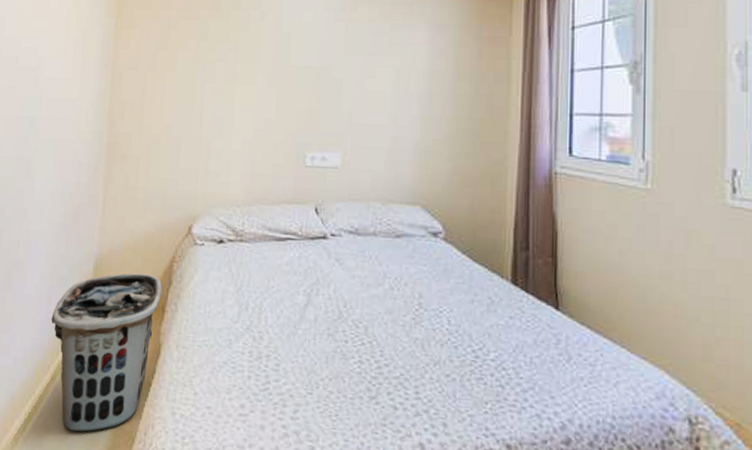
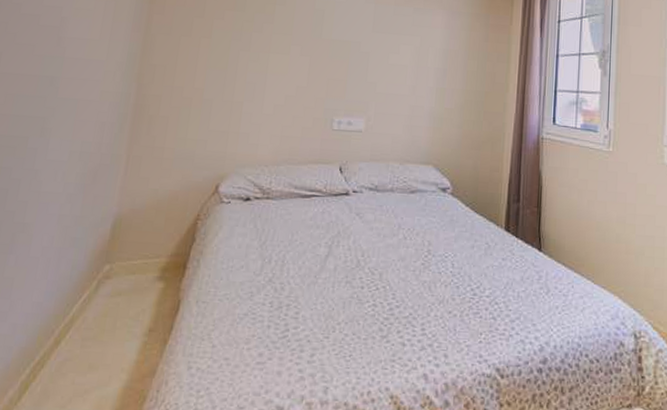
clothes hamper: present [51,273,163,432] -> none [59,231,185,396]

